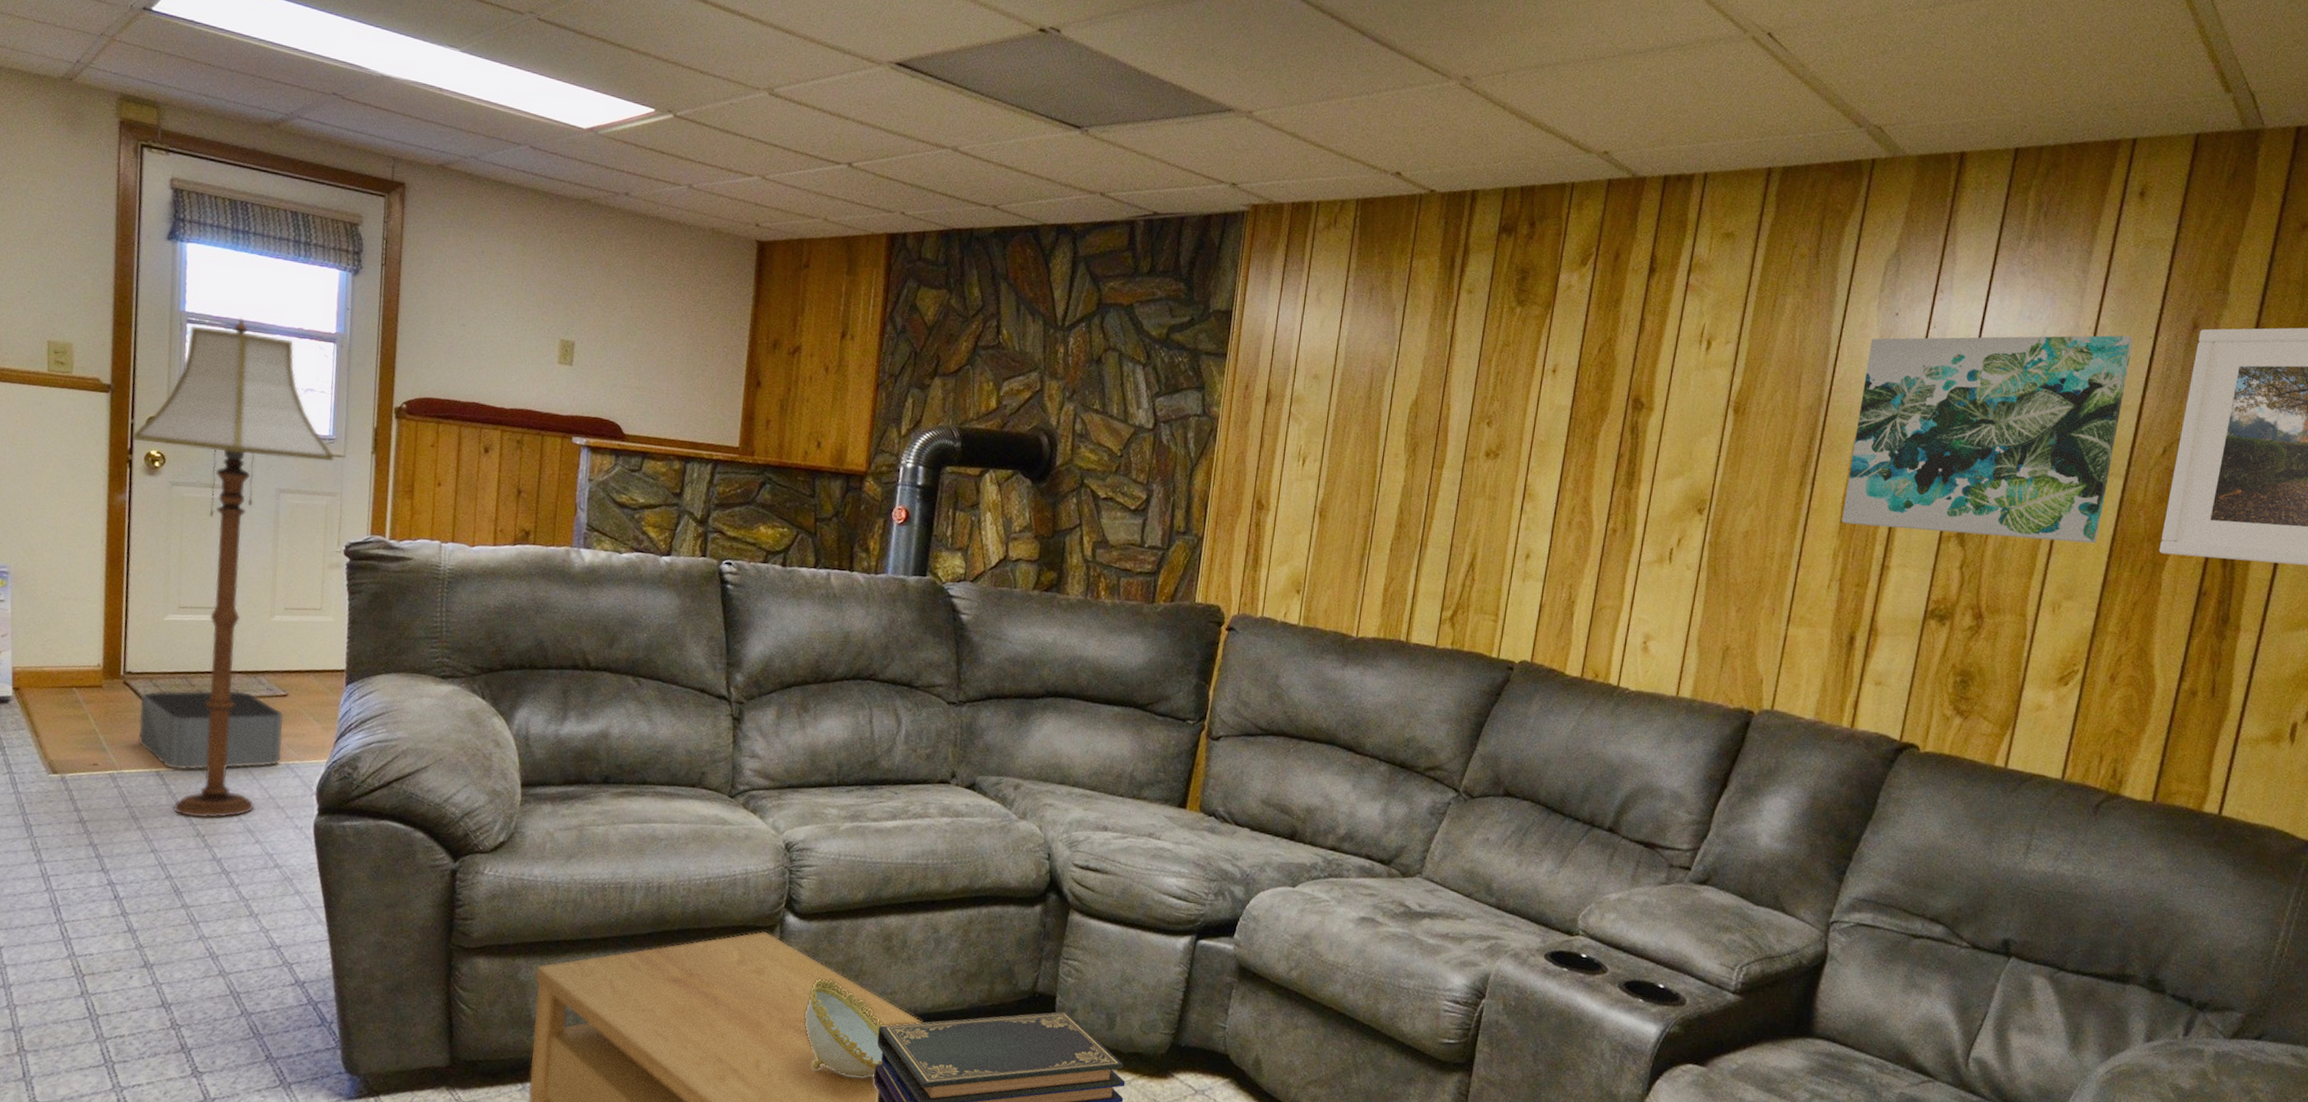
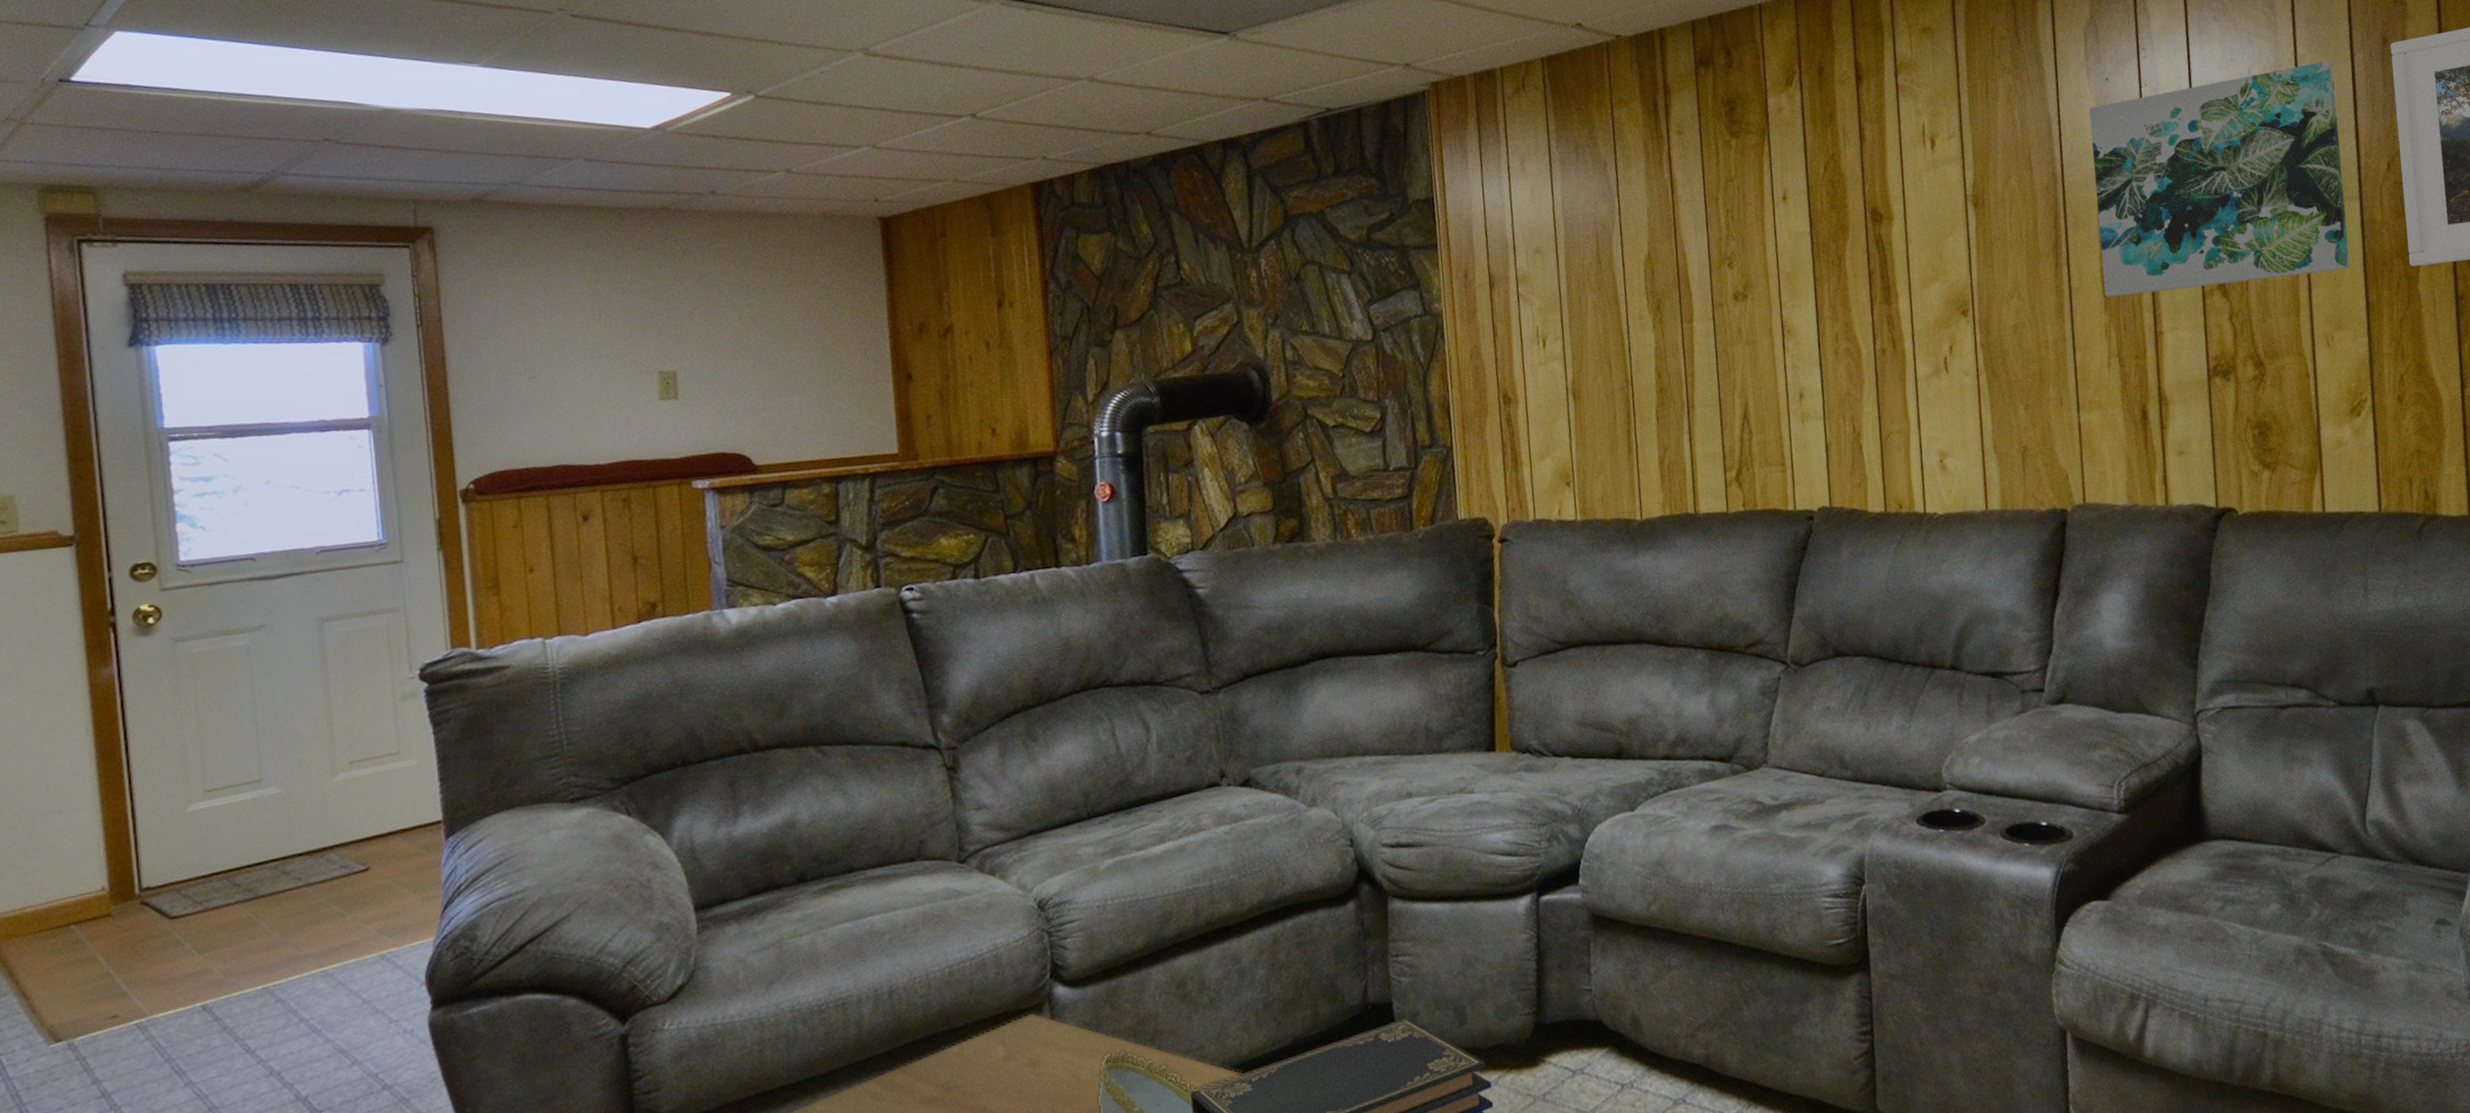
floor lamp: present [133,318,334,818] -> none [112,422,389,1055]
storage bin: present [138,689,284,770] -> none [169,877,373,997]

